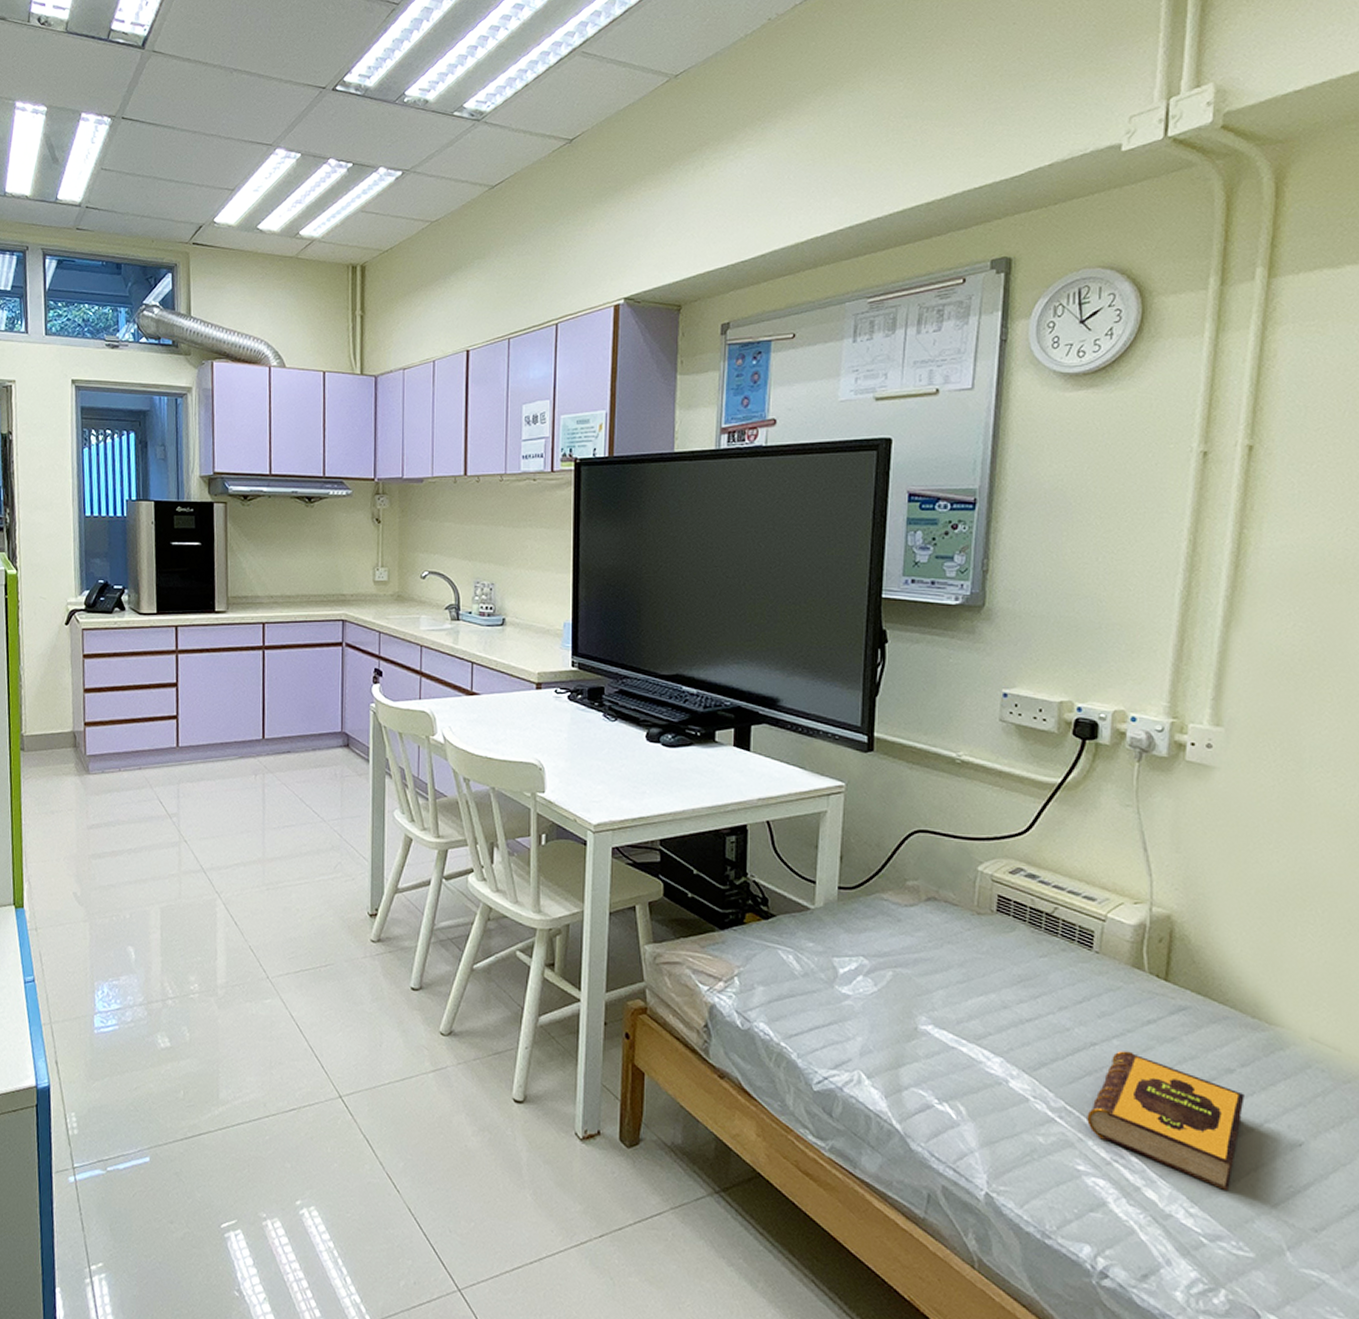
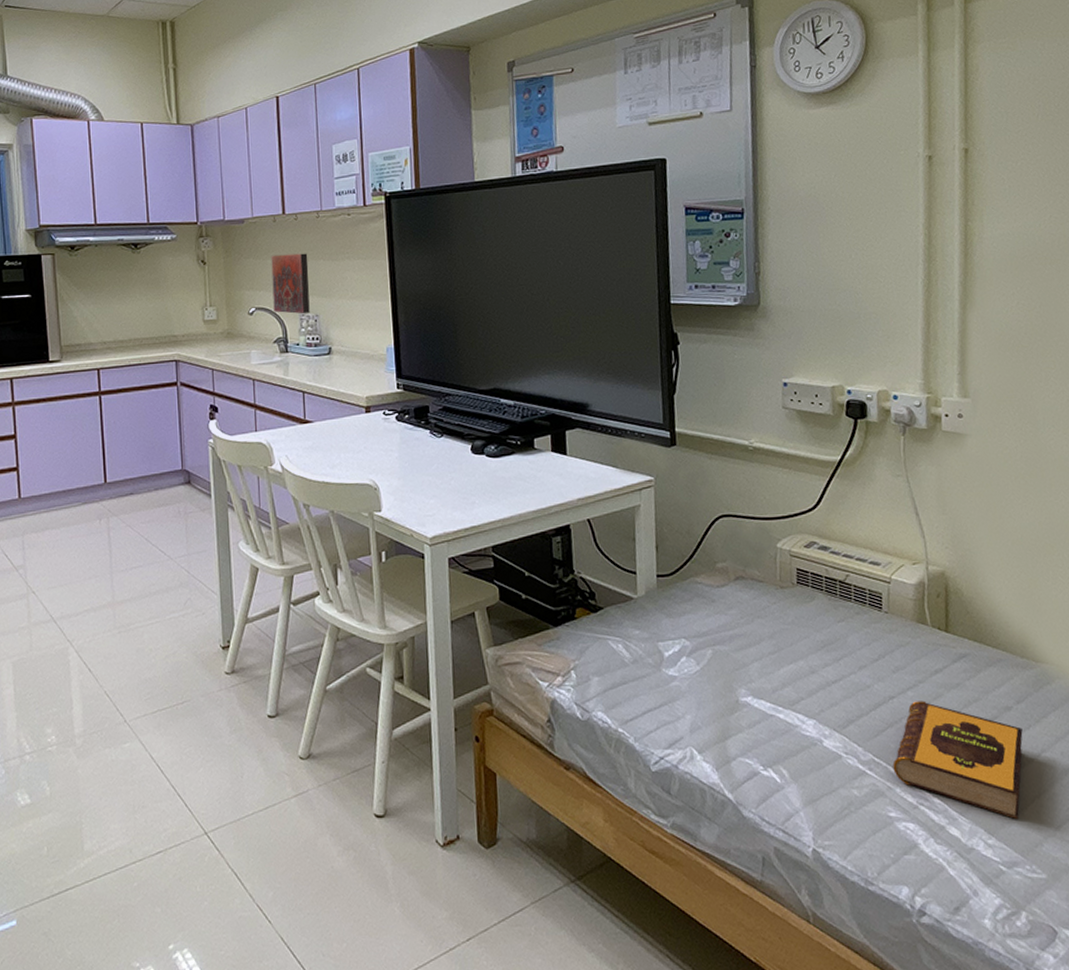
decorative tile: none [447,517,488,582] -> present [271,253,310,314]

